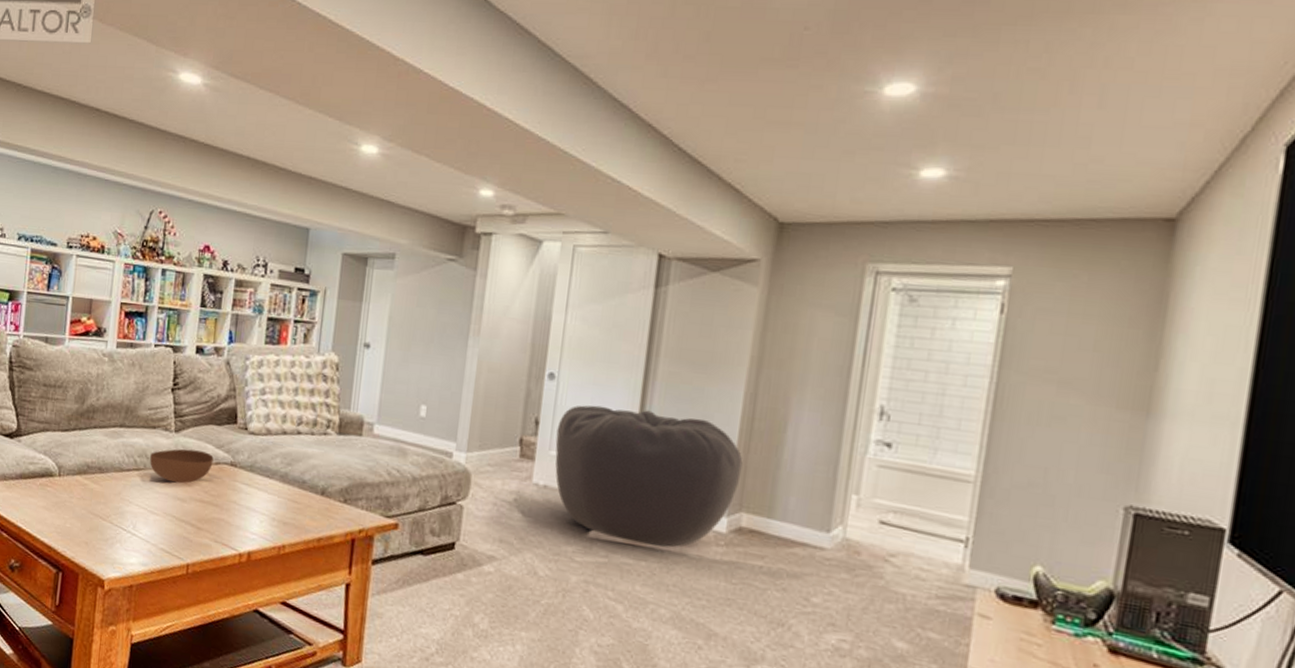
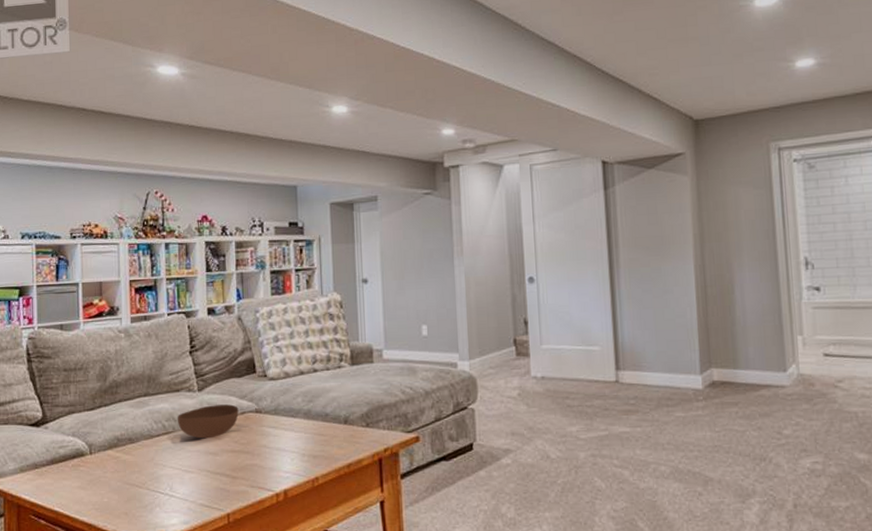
bean bag chair: present [555,405,743,547] -> none [544,294,705,412]

